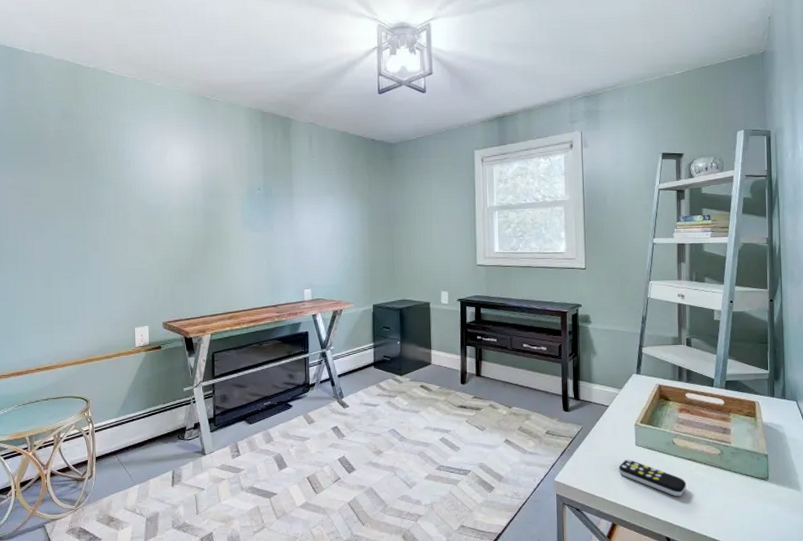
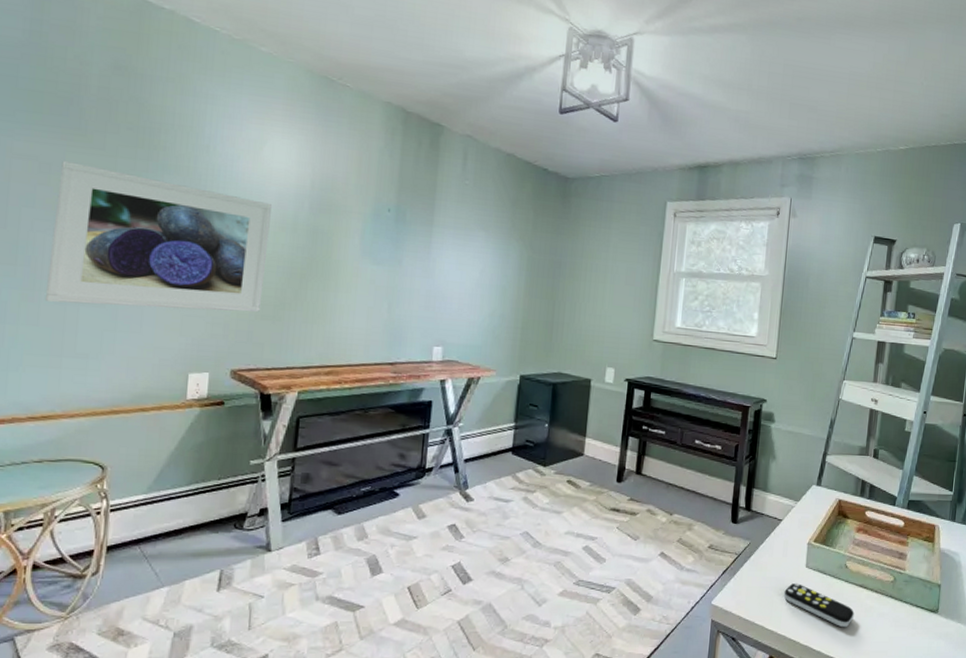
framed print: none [37,186,178,287] -> present [44,161,273,313]

